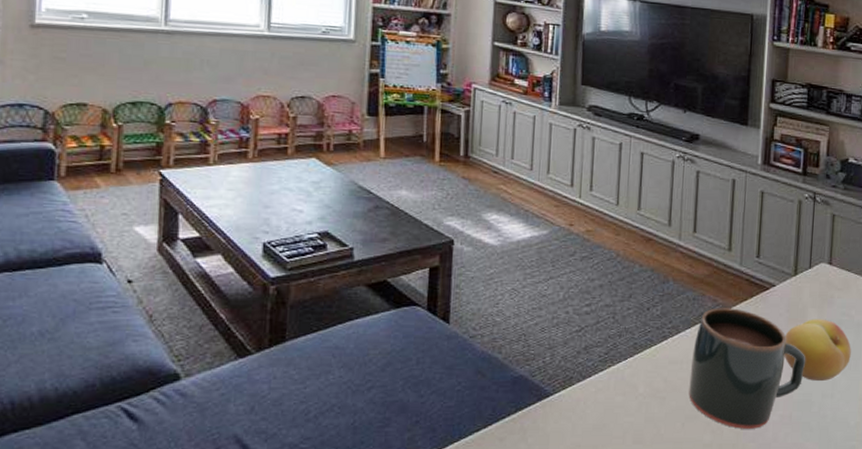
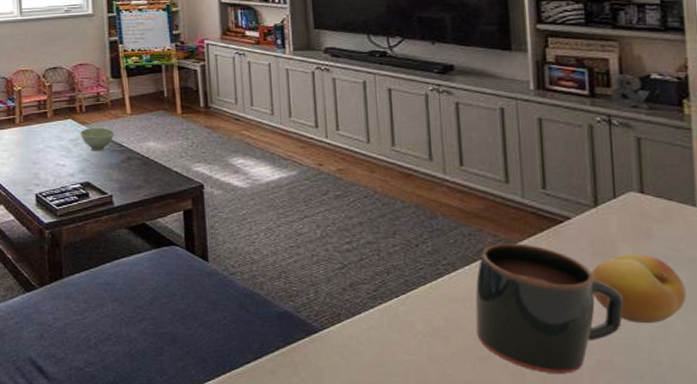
bowl: none [323,169,364,197] -> present [79,127,115,151]

